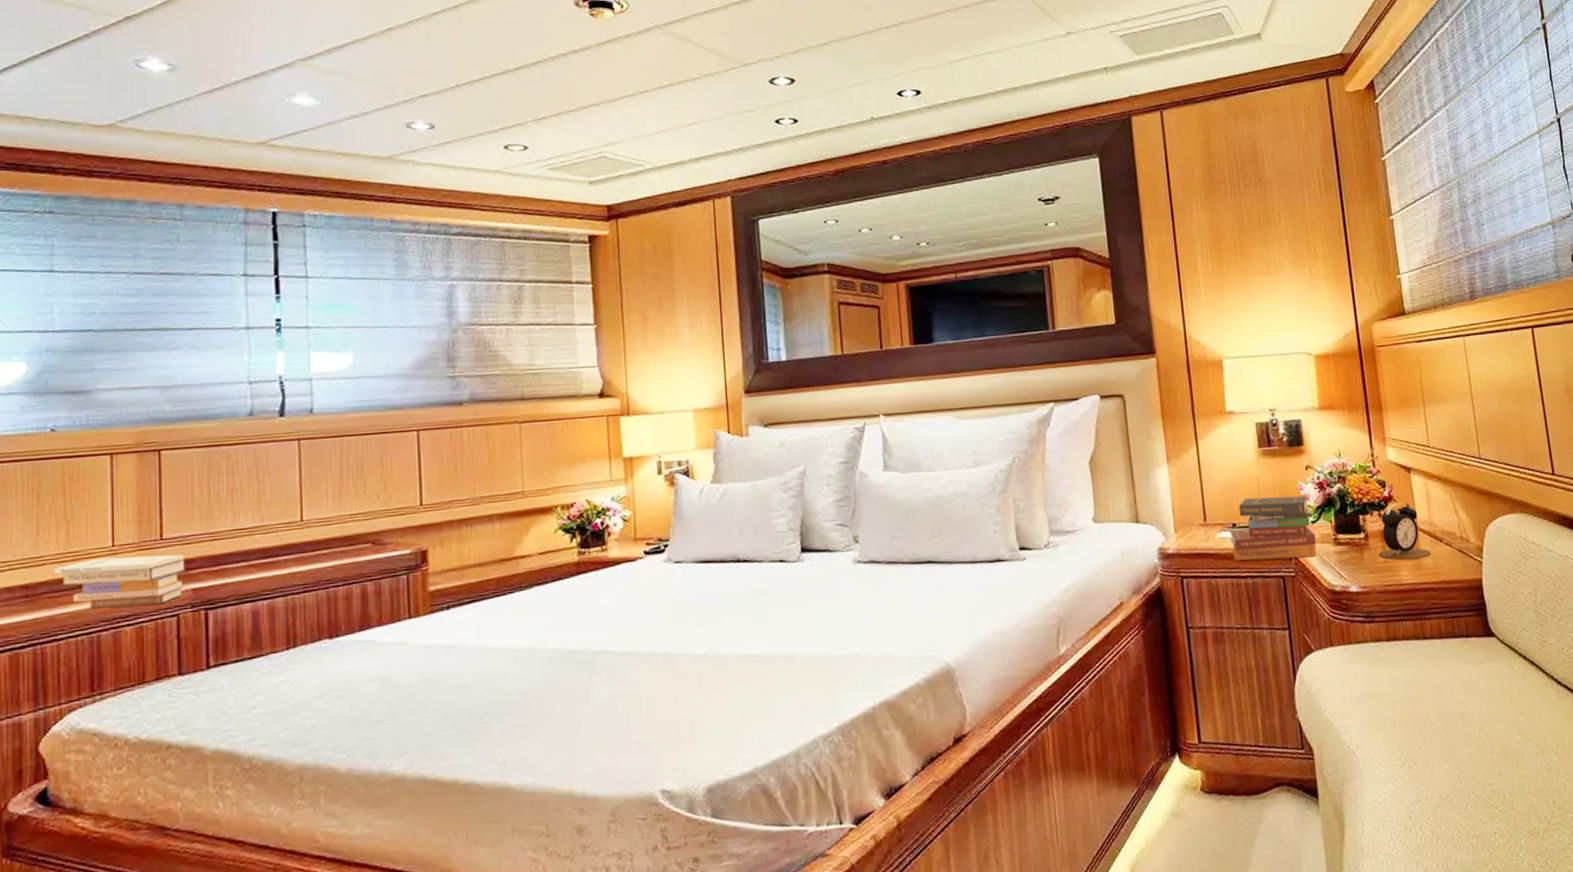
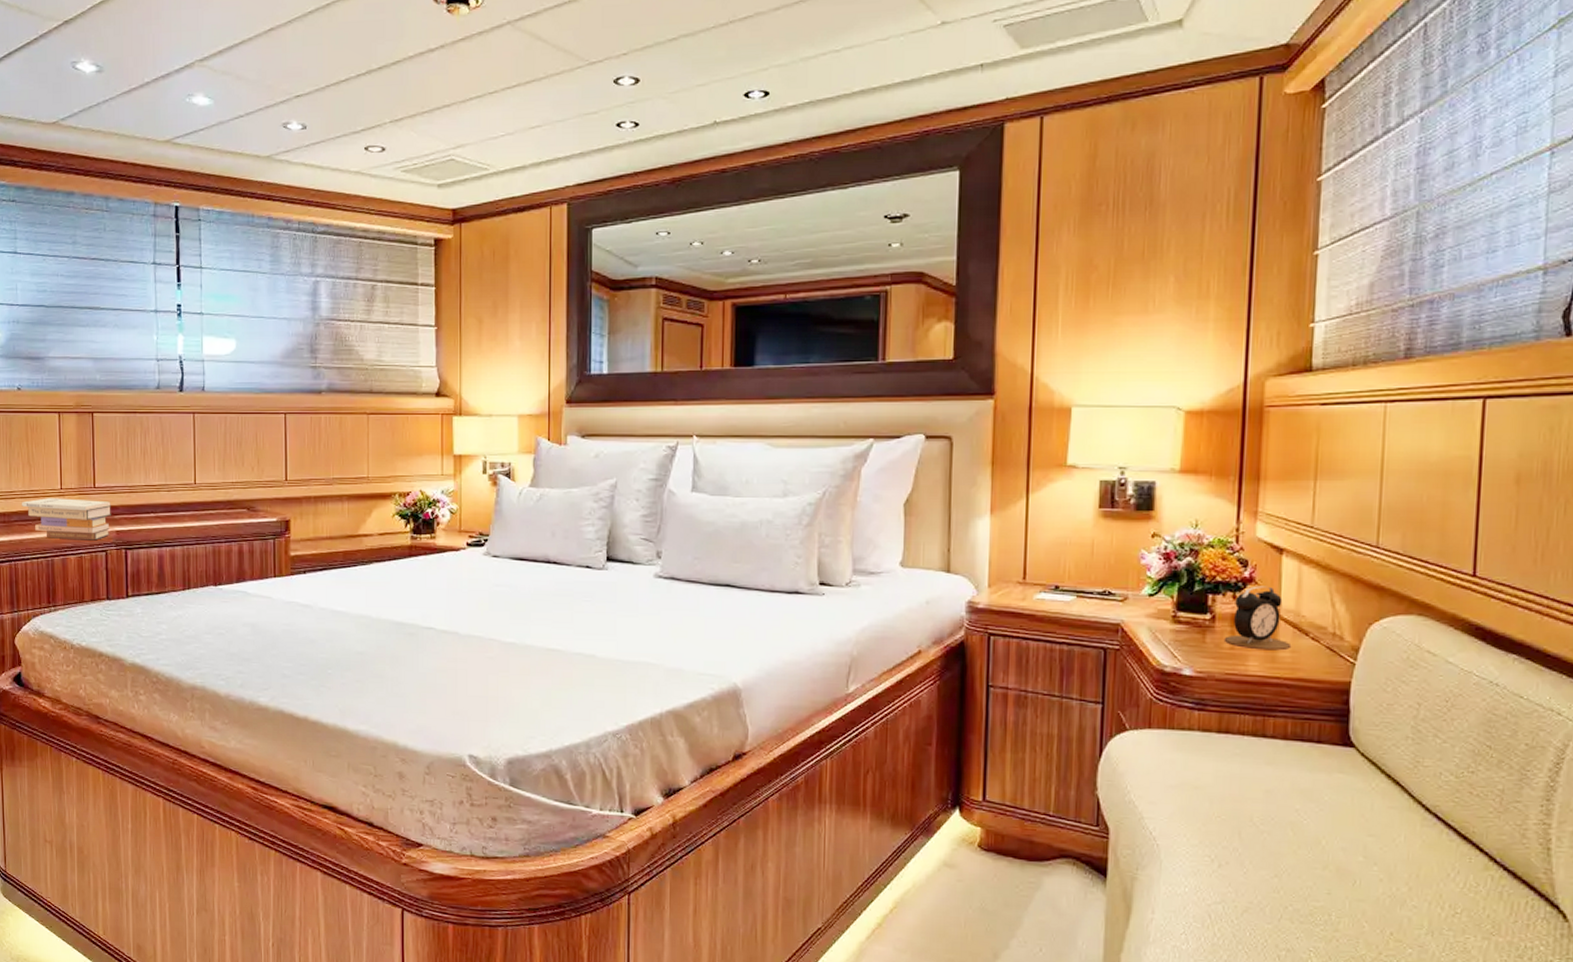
books: present [1229,495,1317,561] -> none [1050,561,1151,632]

